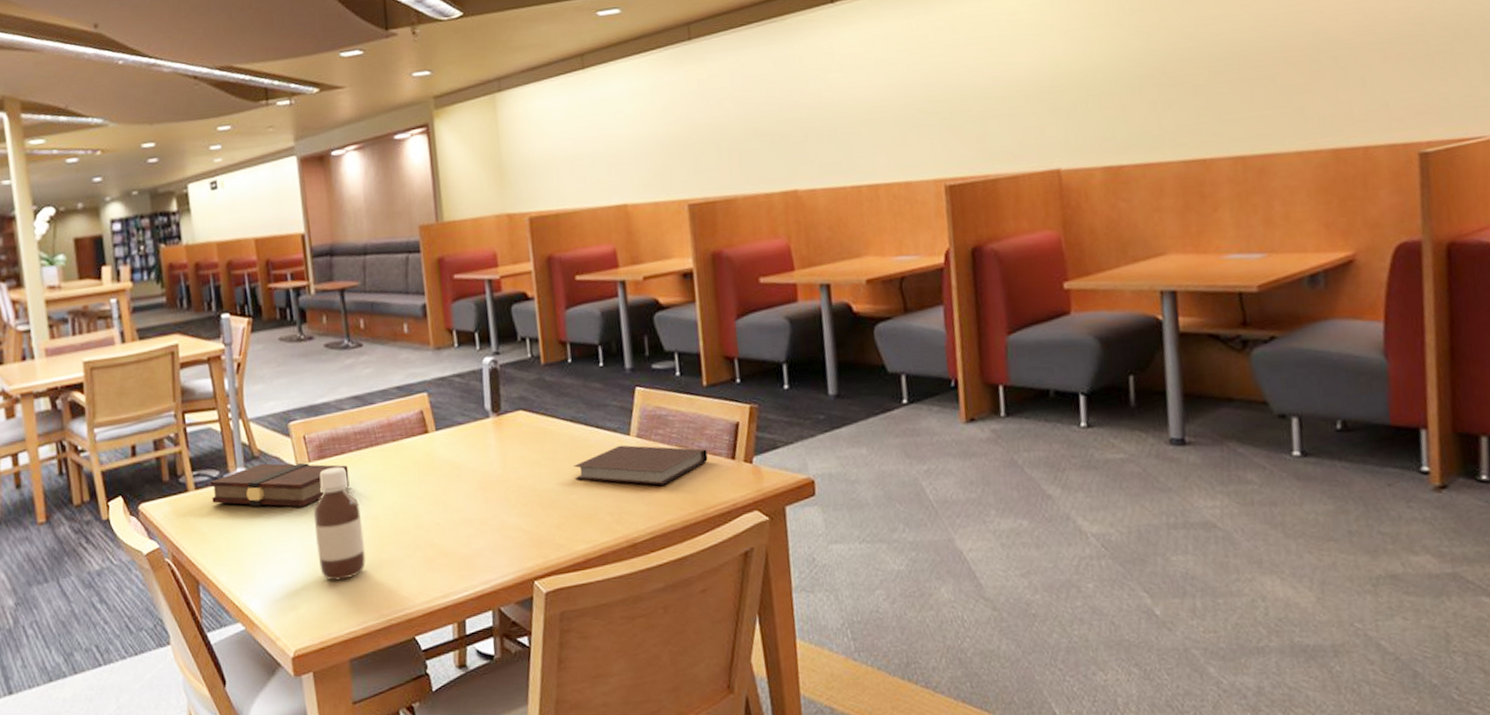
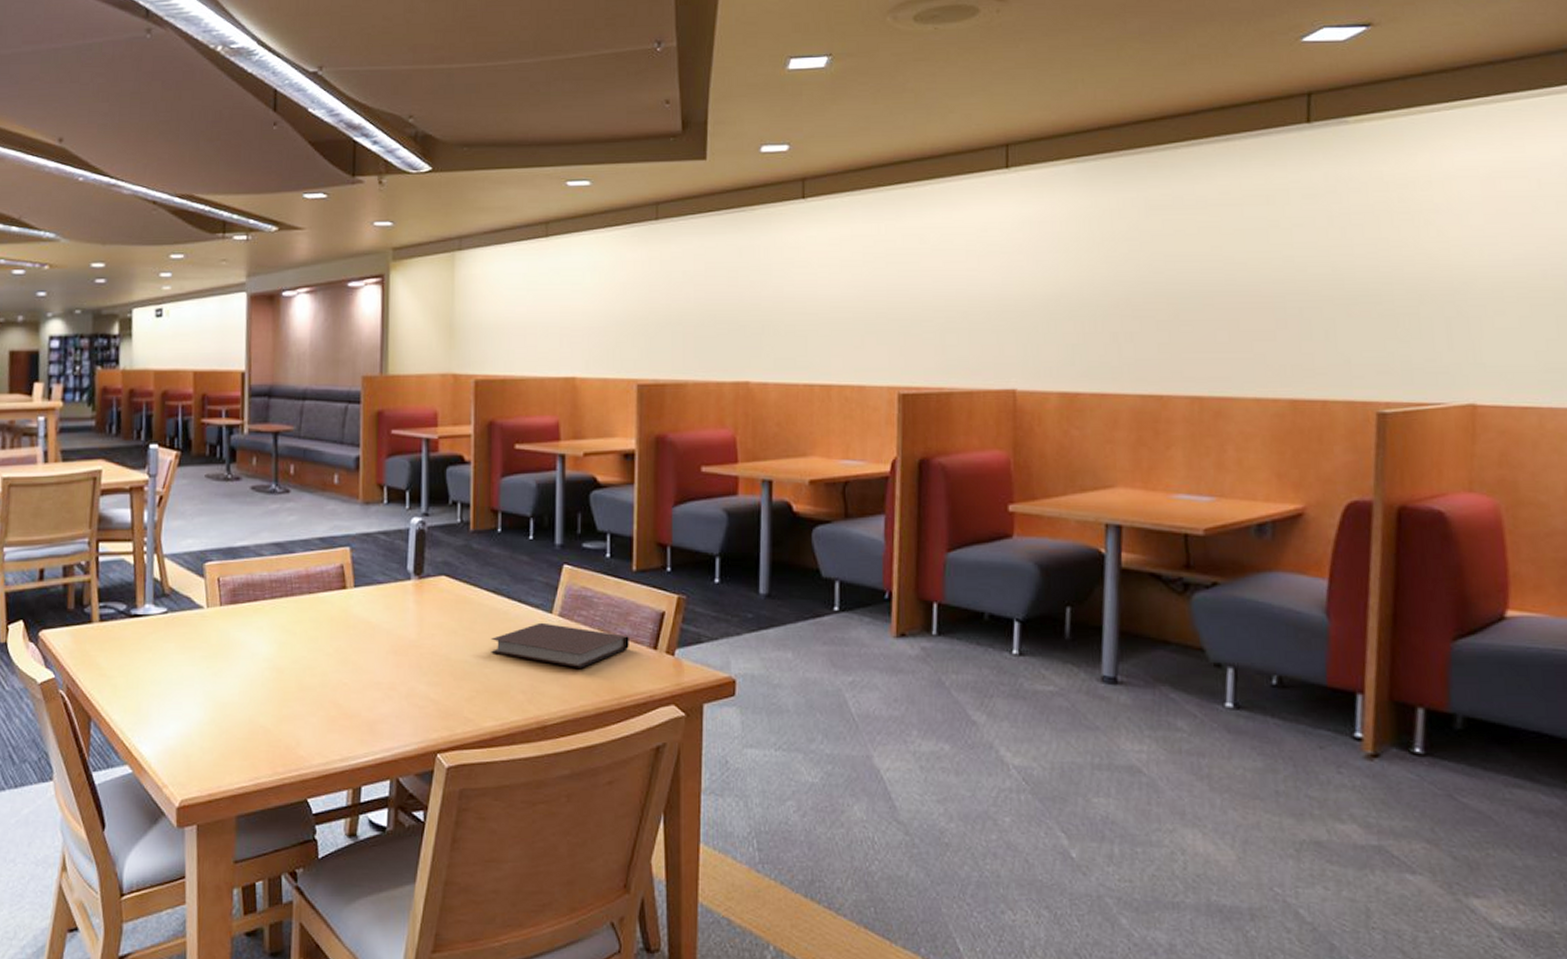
book: present [210,463,350,507] -> none [115,602,260,651]
bottle: present [314,467,366,581] -> none [216,614,267,732]

